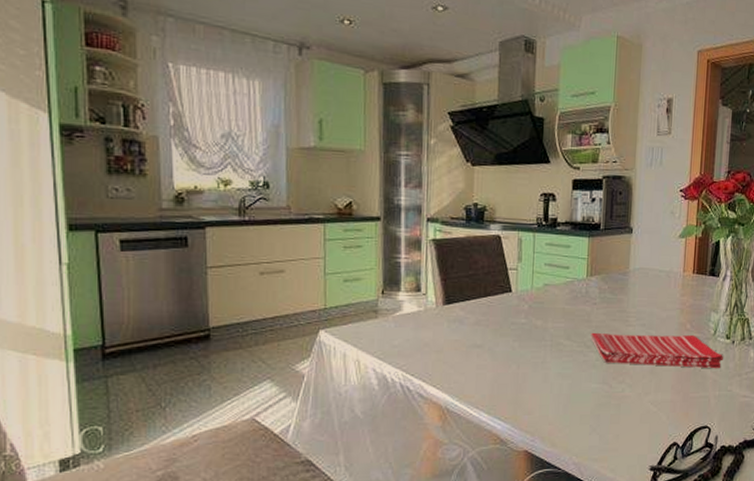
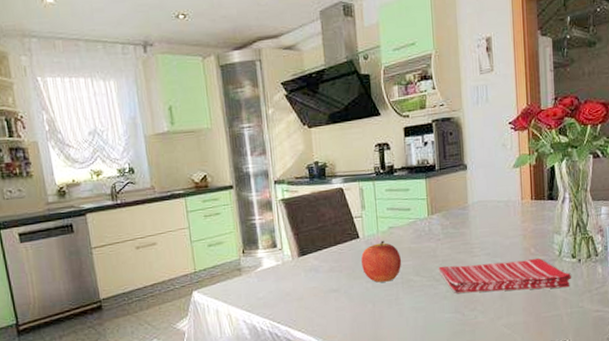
apple: none [511,297,554,343] -> present [361,240,402,283]

